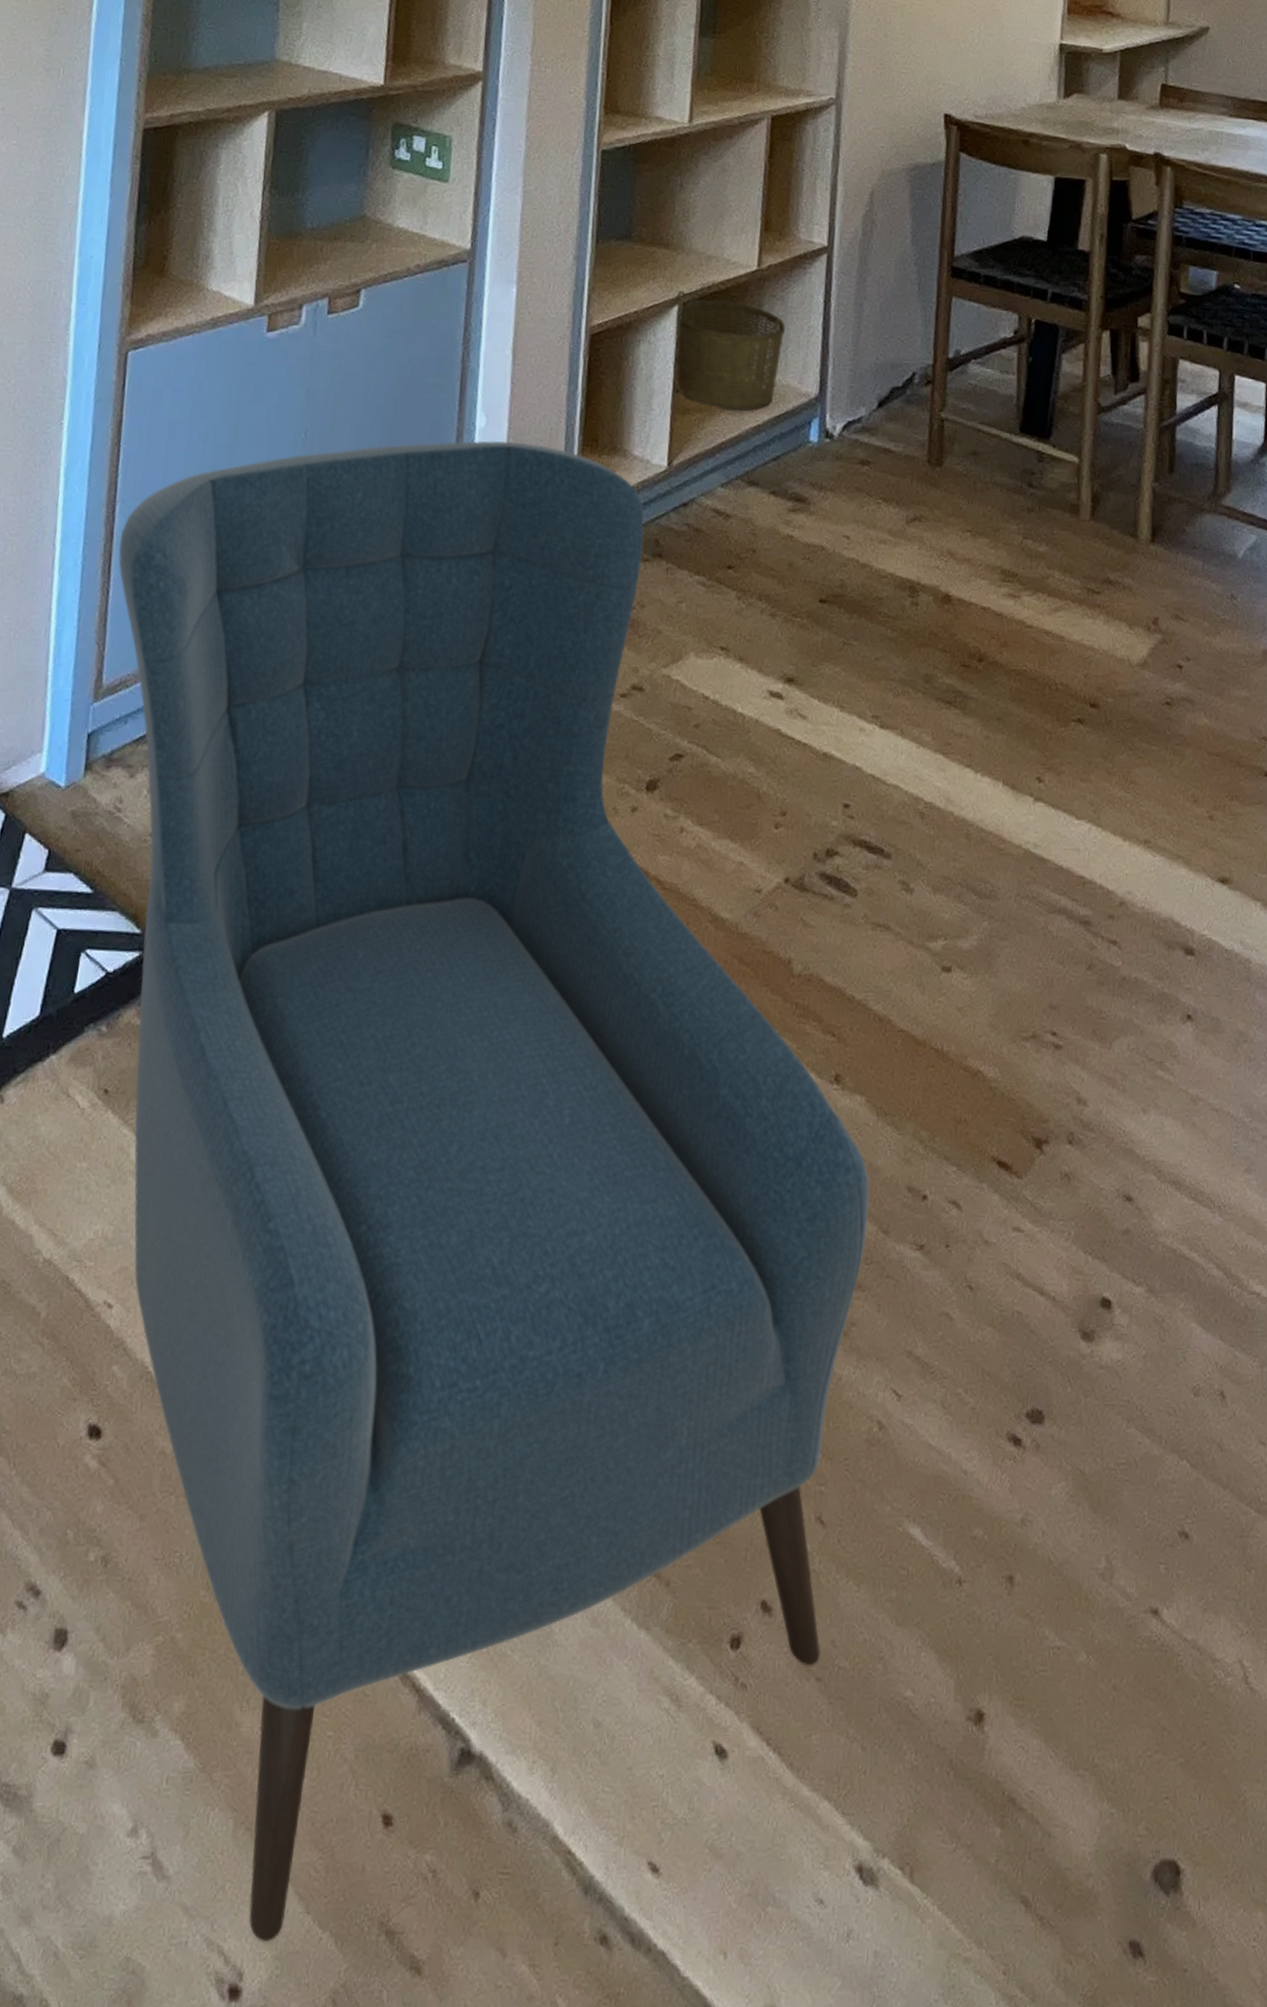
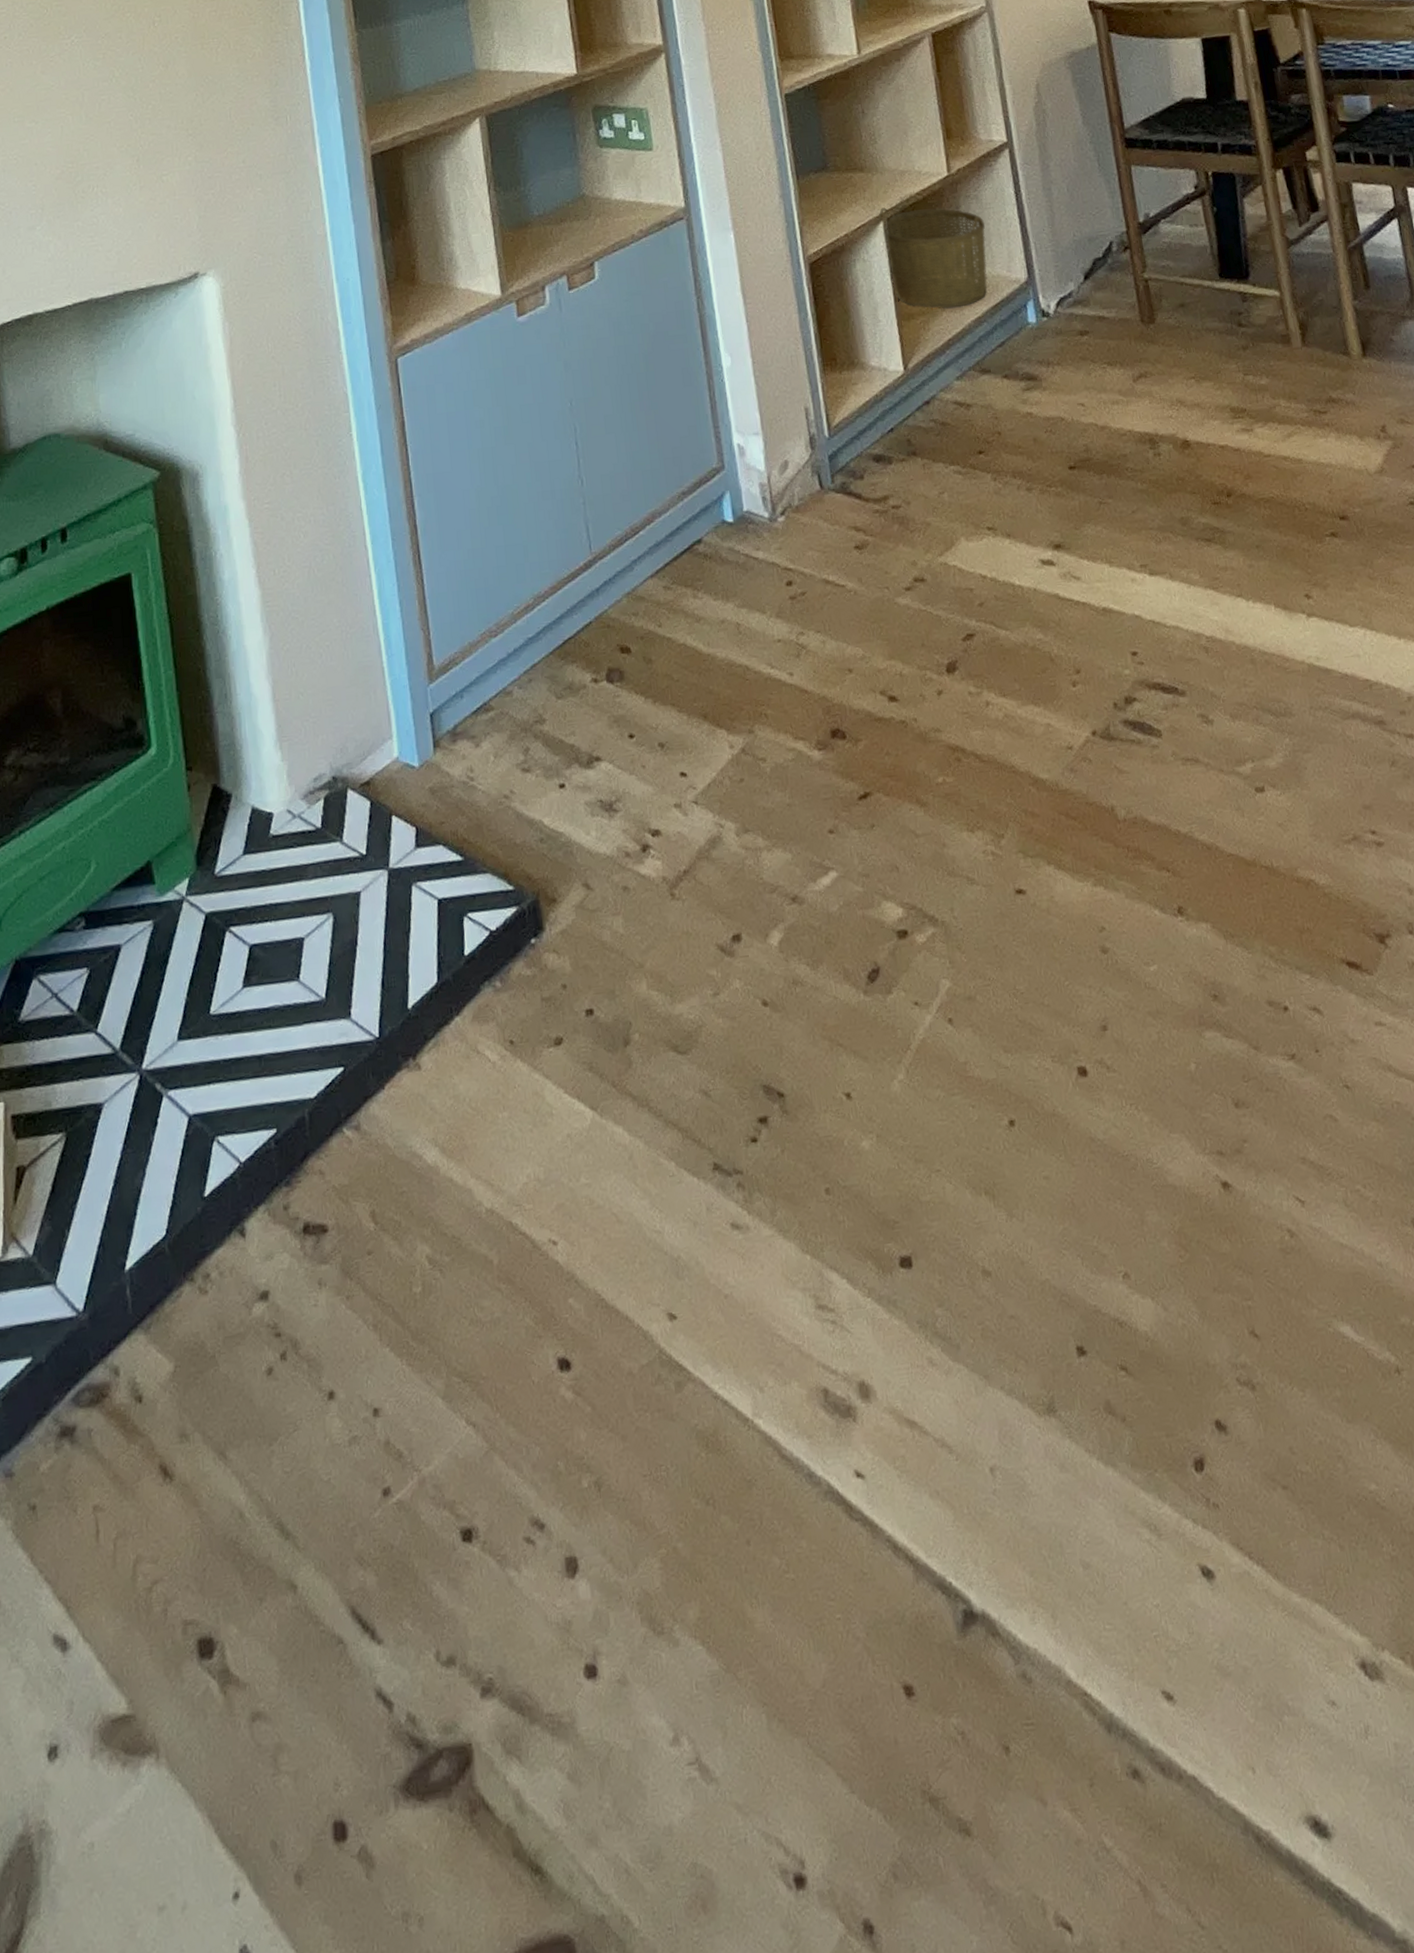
armchair: present [118,440,870,1941] -> none [423,372,1282,1827]

